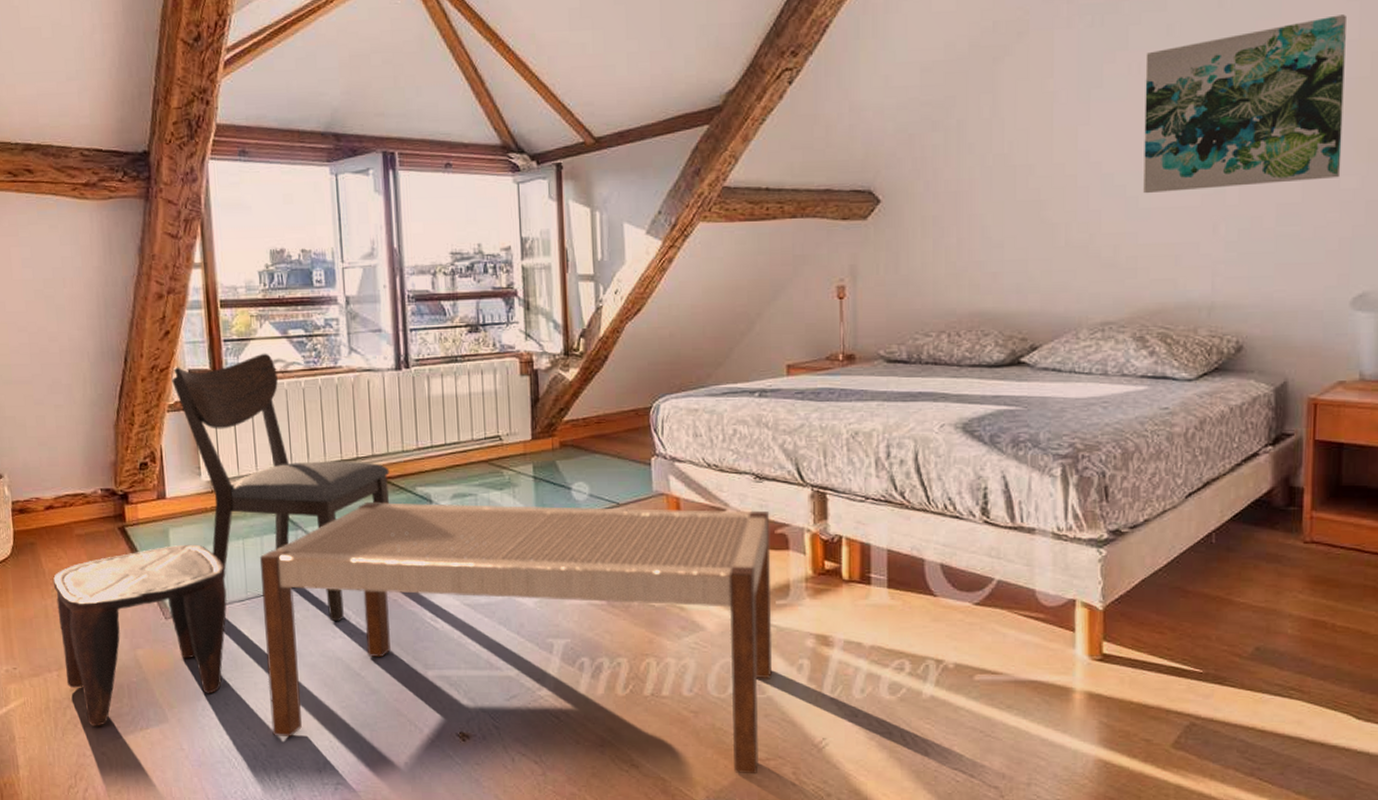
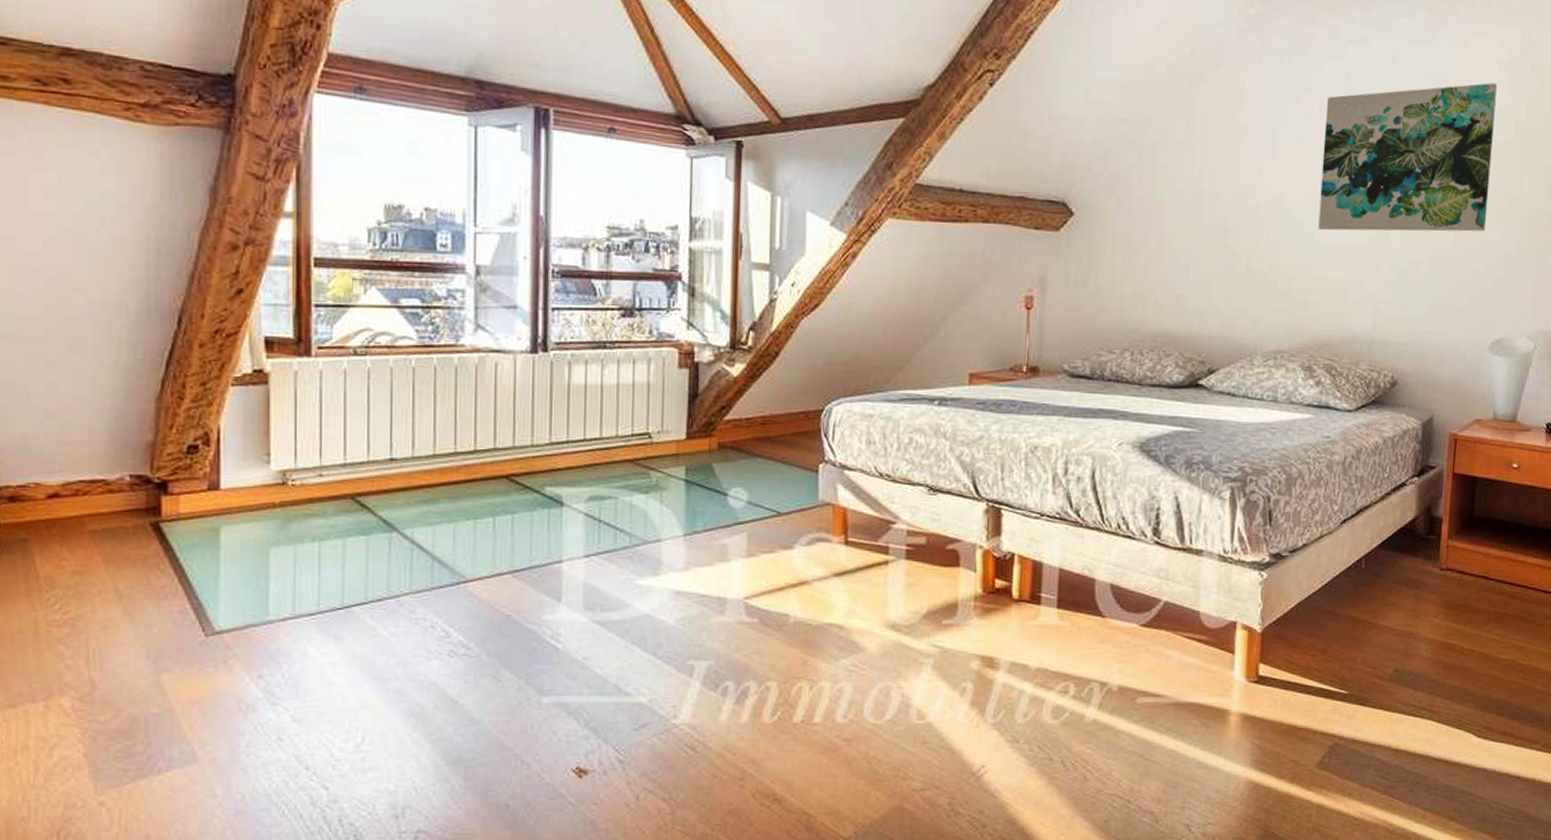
stool: present [52,544,227,726] -> none [49,545,294,769]
chair: present [171,353,391,622] -> none [241,323,514,641]
bench: present [259,501,773,775] -> none [337,501,942,806]

